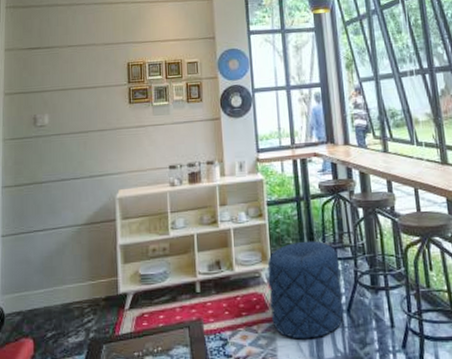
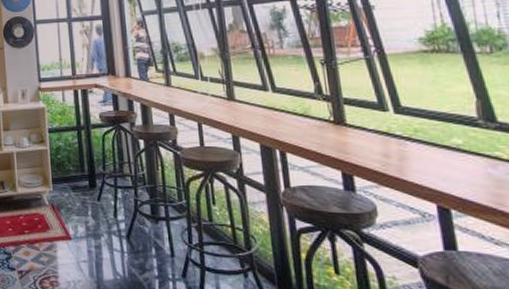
pouf: present [268,241,344,340] -> none [49,168,124,260]

